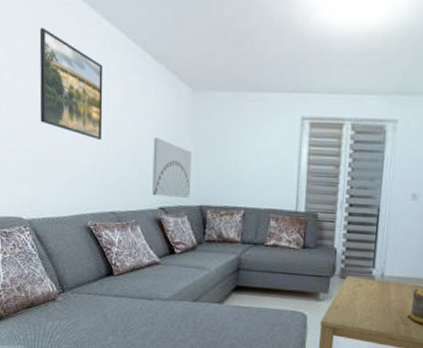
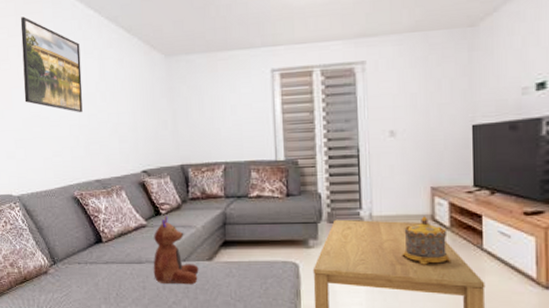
wall art: present [152,137,192,198] -> none [131,104,171,160]
toy: none [163,255,209,325] -> present [153,216,199,285]

